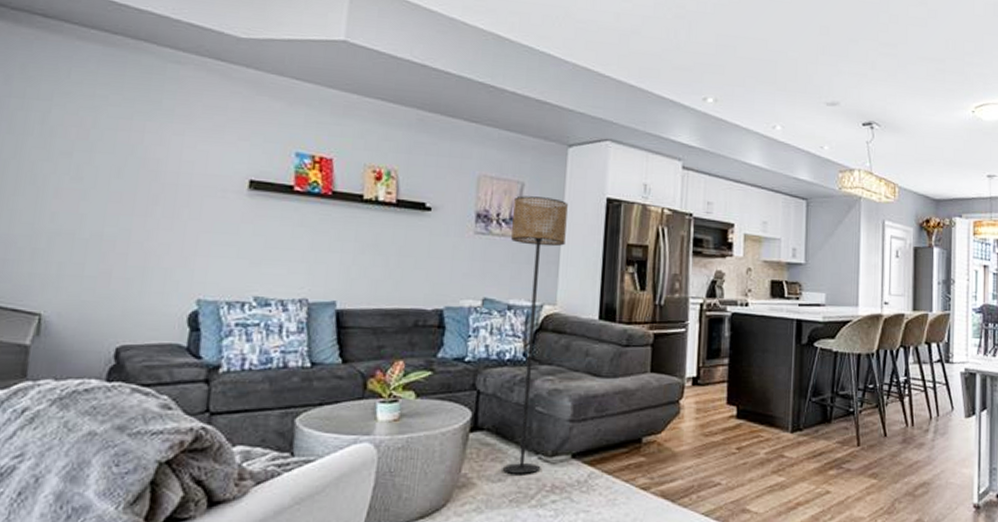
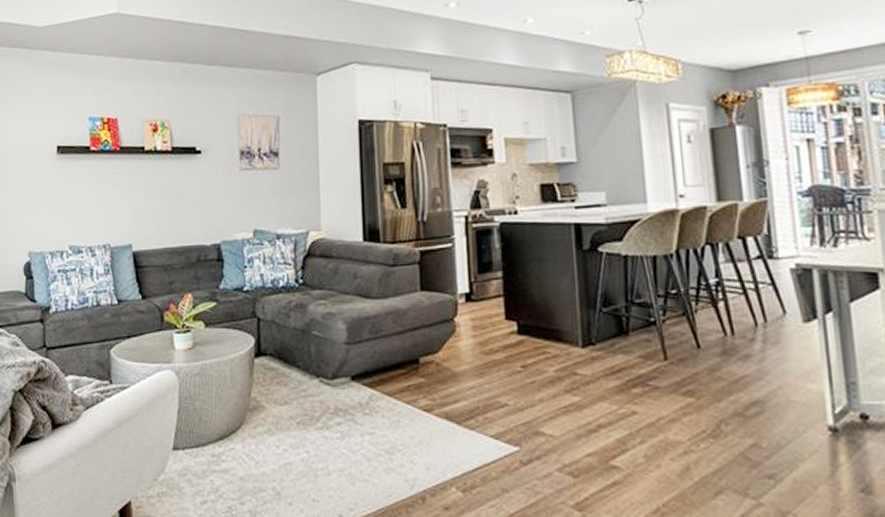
floor lamp: present [502,195,568,474] -> none [271,127,323,397]

